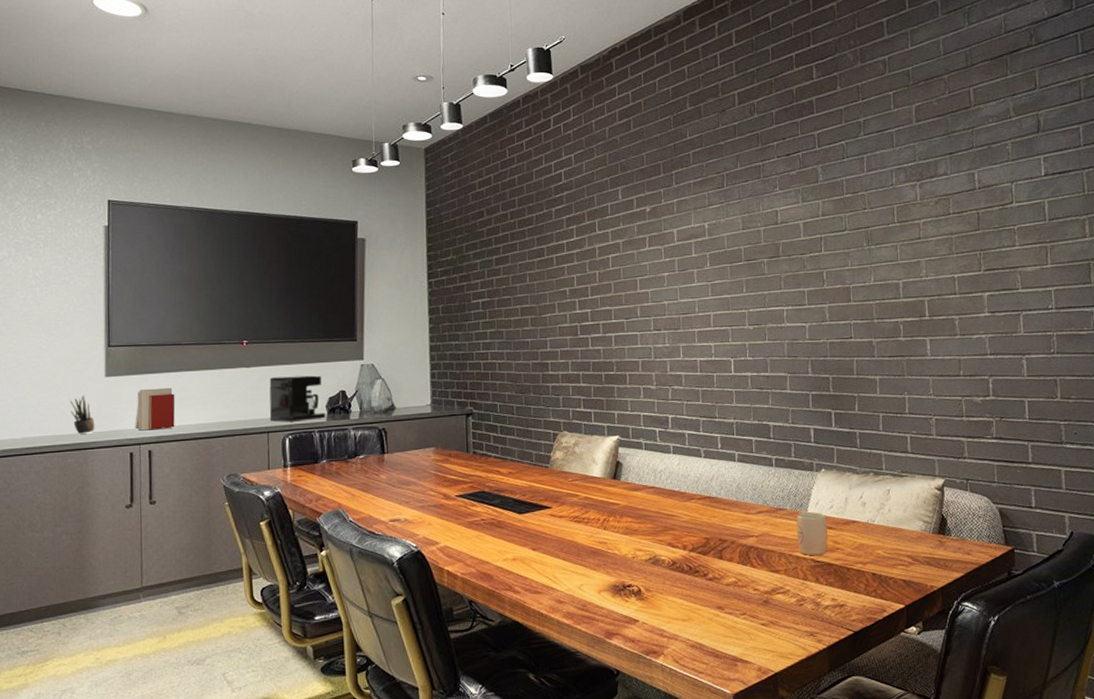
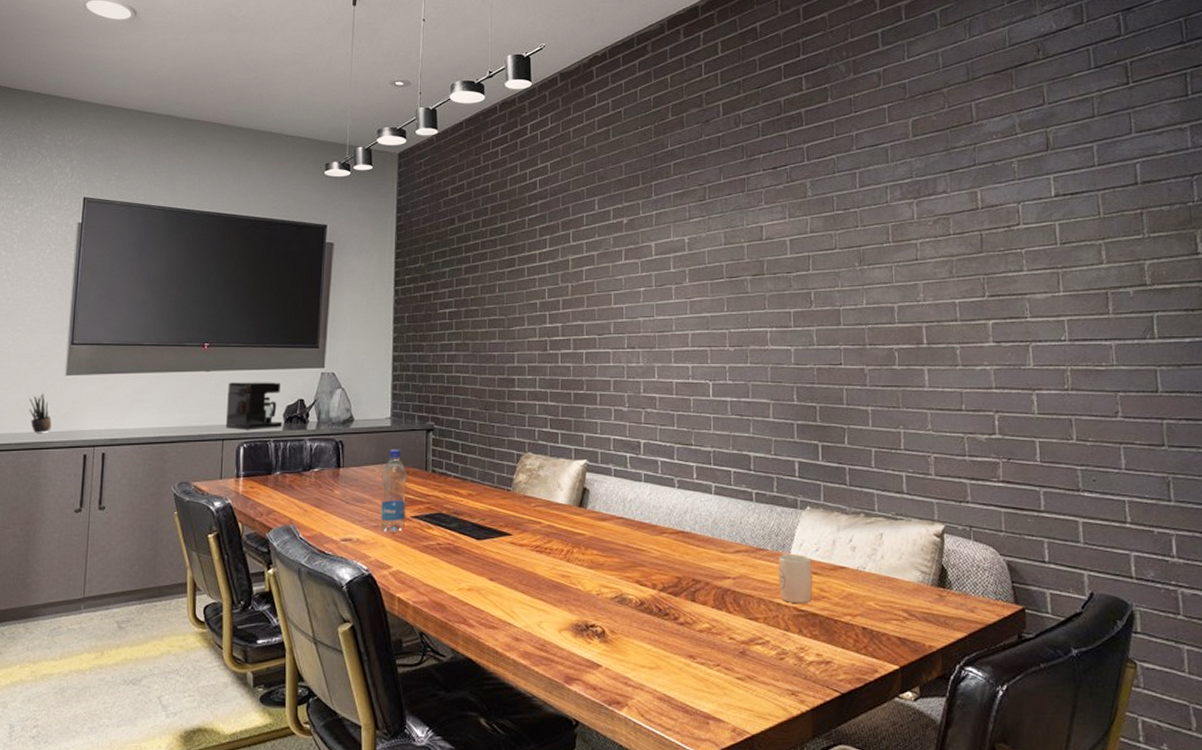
books: present [135,387,175,431] -> none [91,389,133,432]
bottle: none [425,434,450,512] -> present [380,449,406,533]

